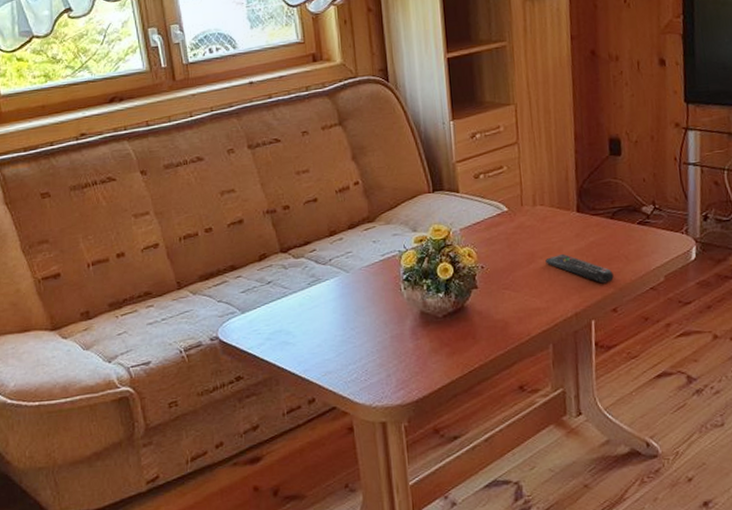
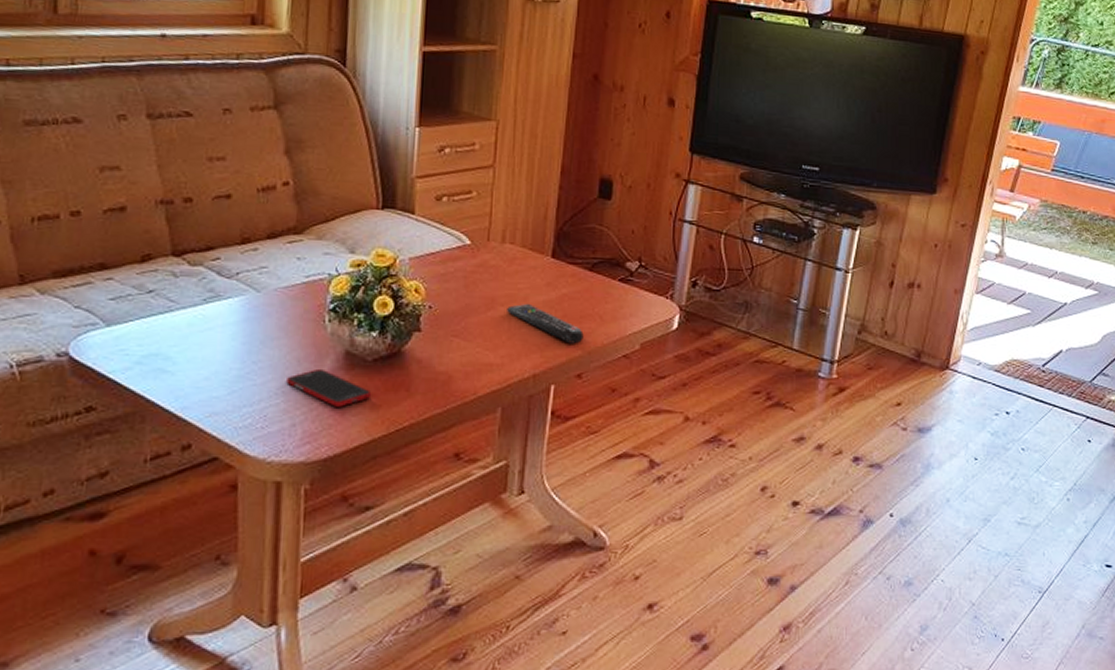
cell phone: none [378,327,446,358] -> present [286,368,372,407]

